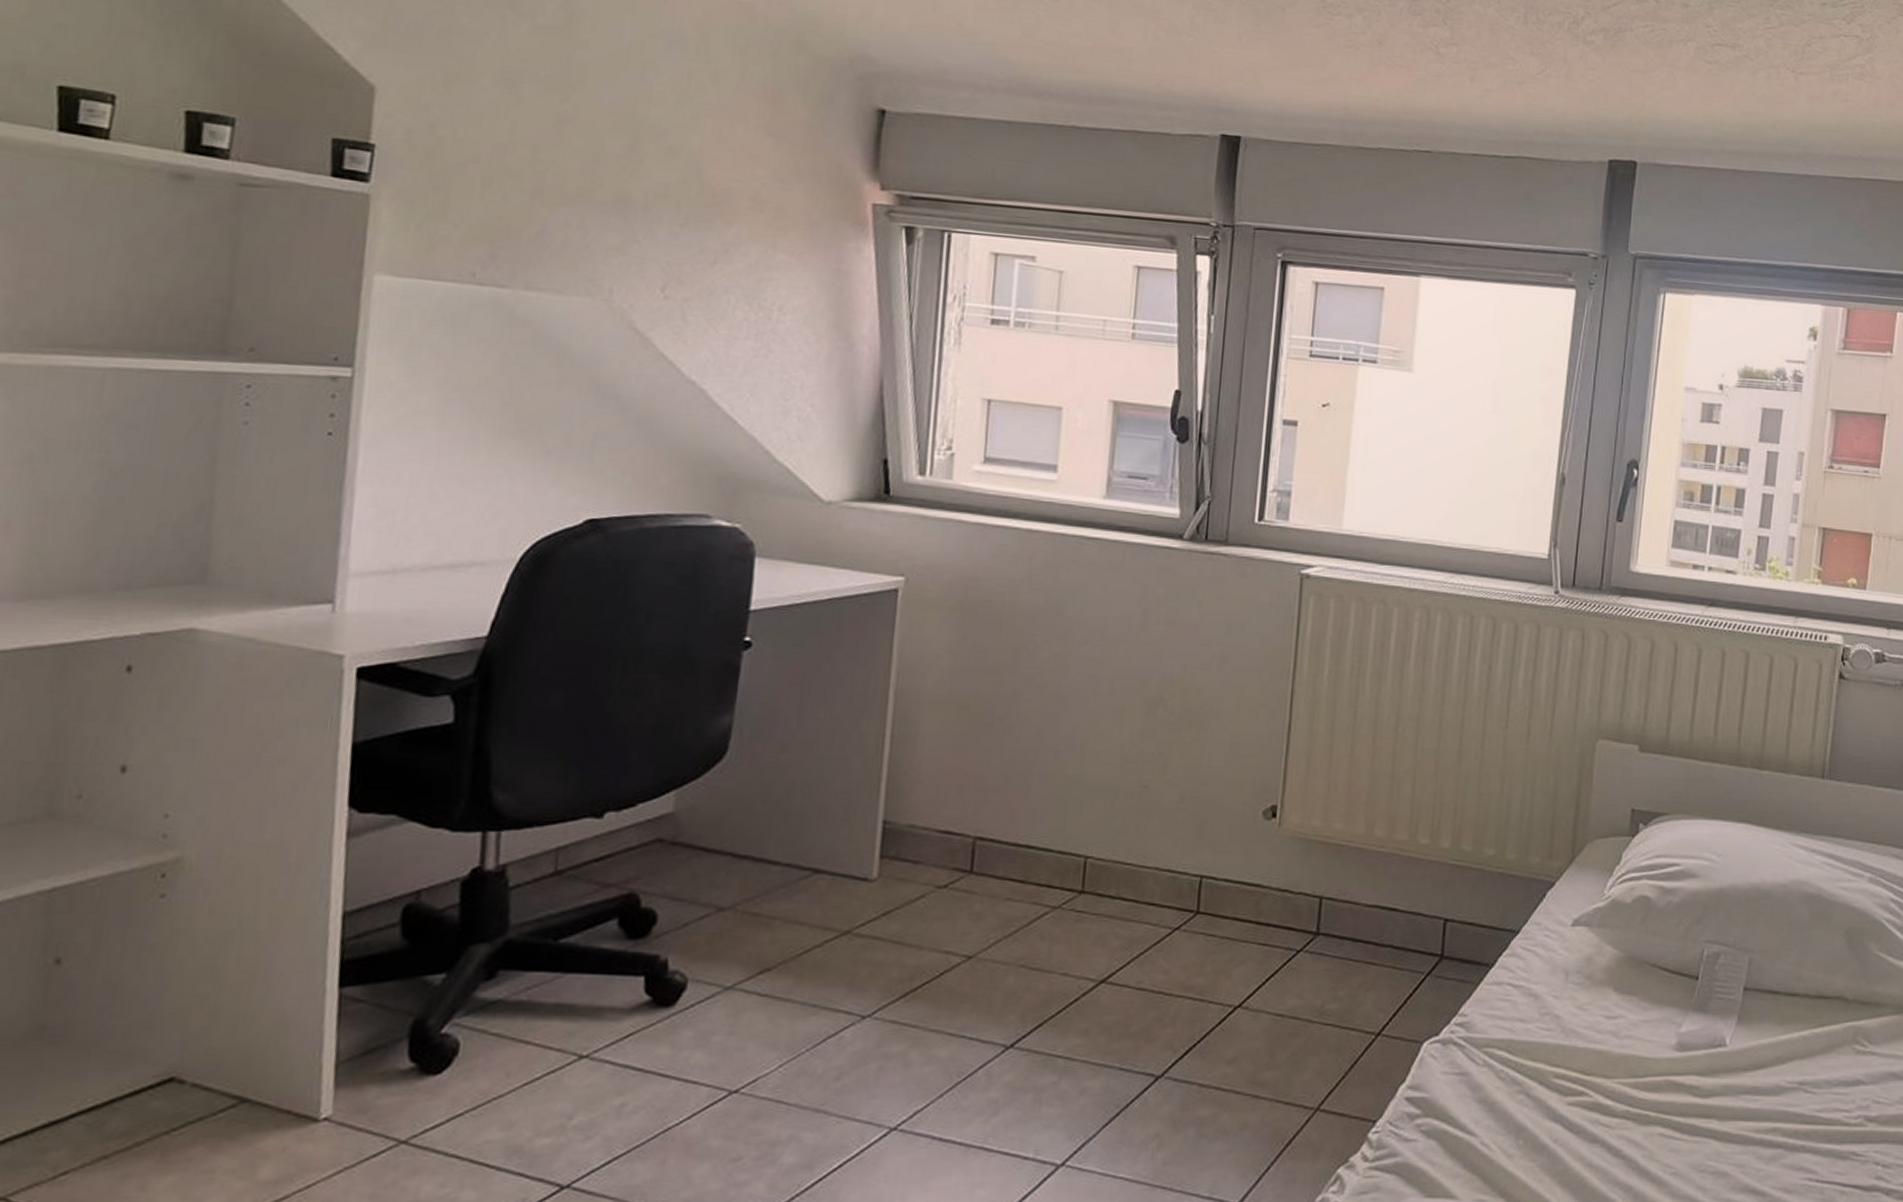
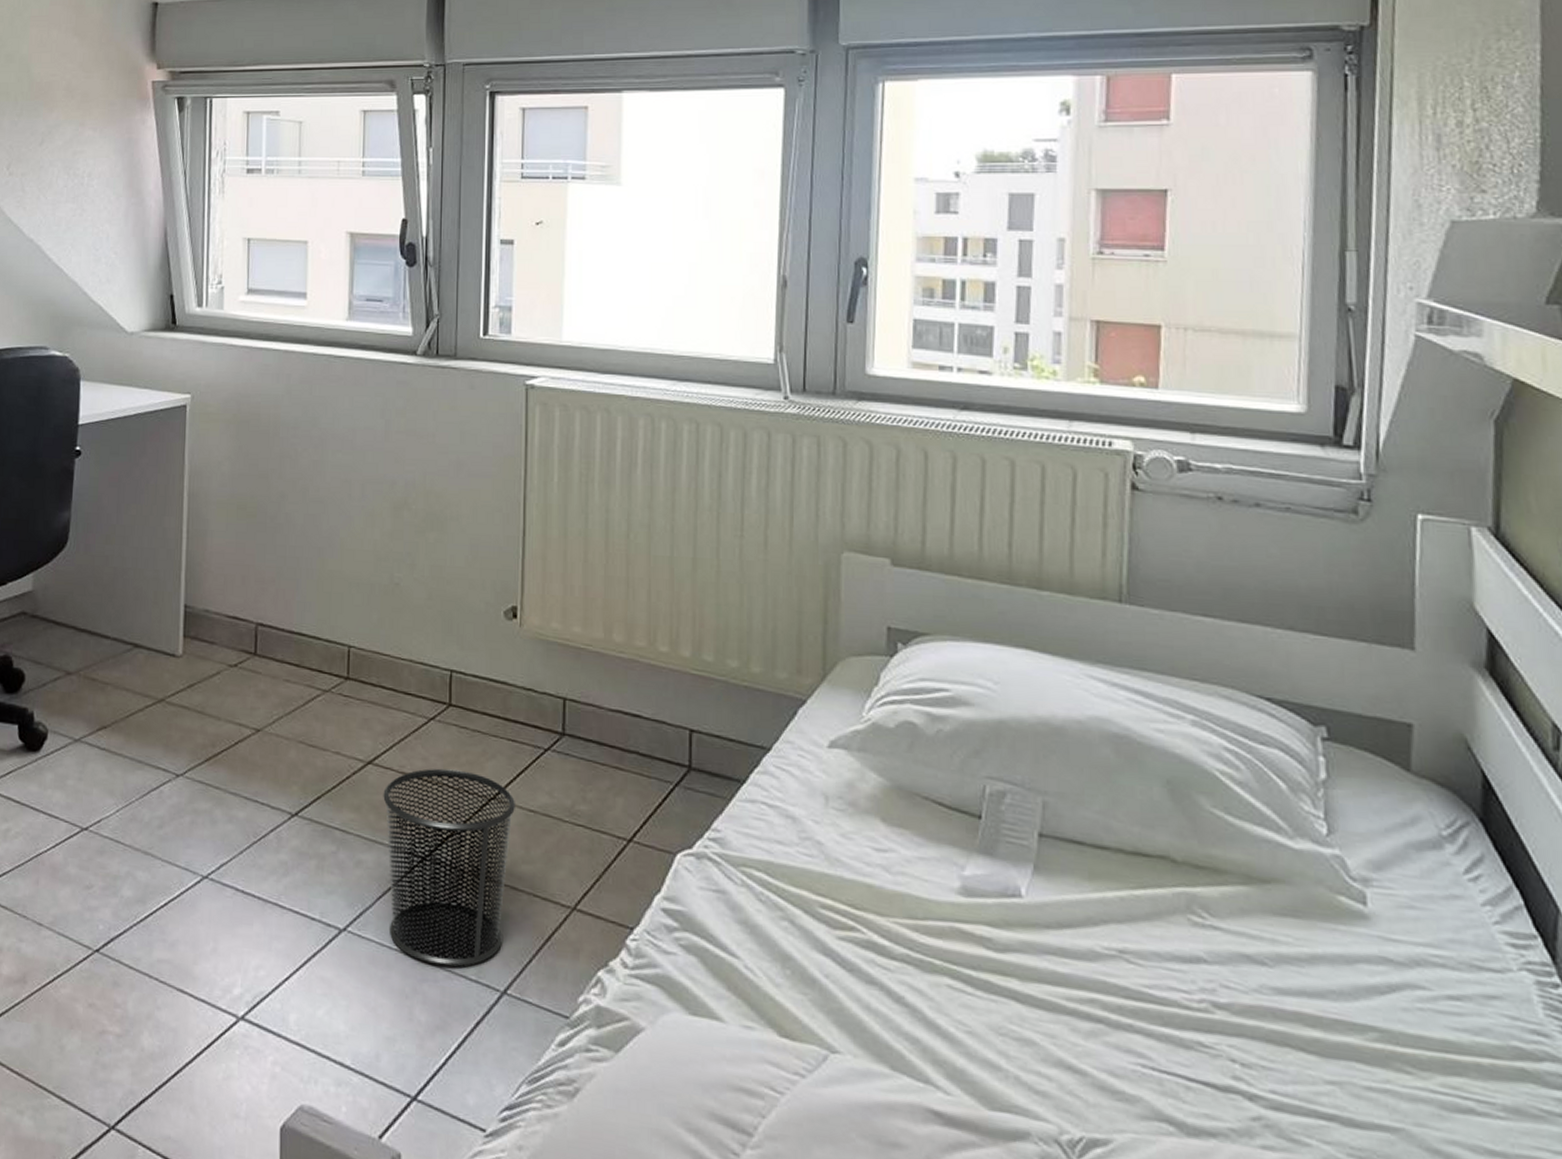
waste bin: none [1115,980,1263,1188] -> present [383,768,515,967]

